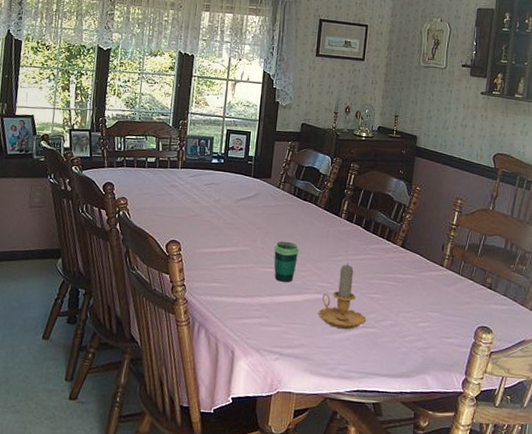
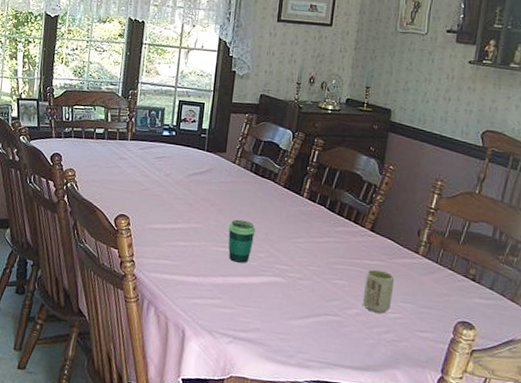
candle: present [318,262,367,330] -> none [275,244,330,316]
cup: none [395,282,423,323] -> present [362,269,395,314]

